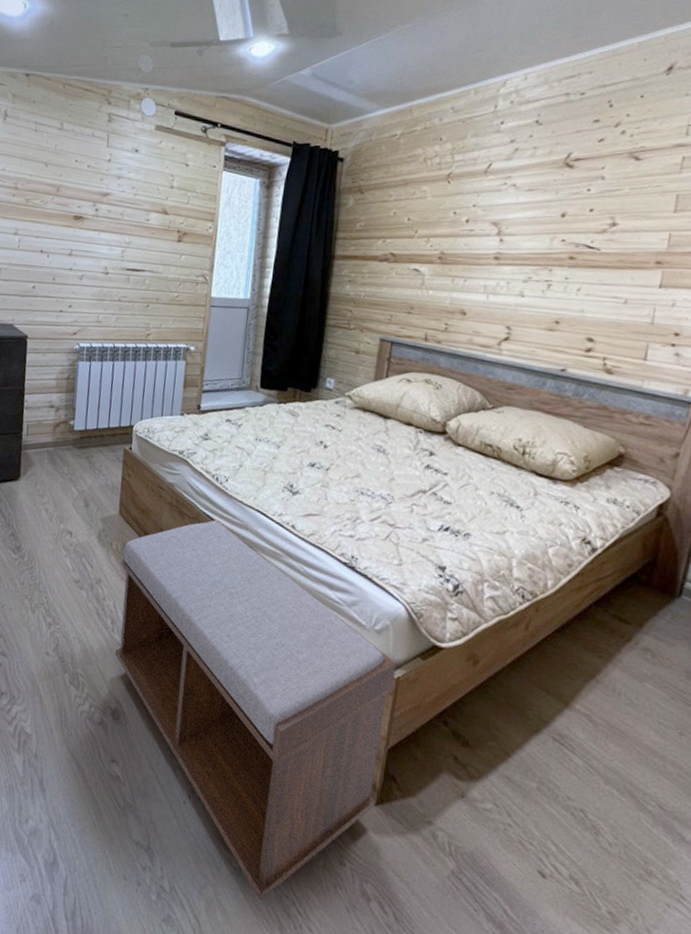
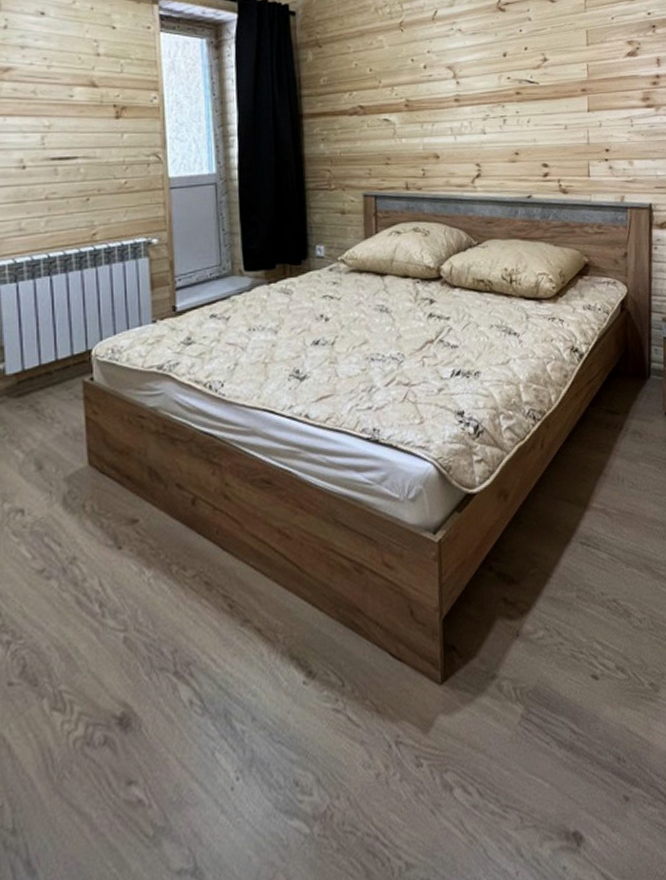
bench: present [115,519,396,901] -> none [99,433,440,857]

